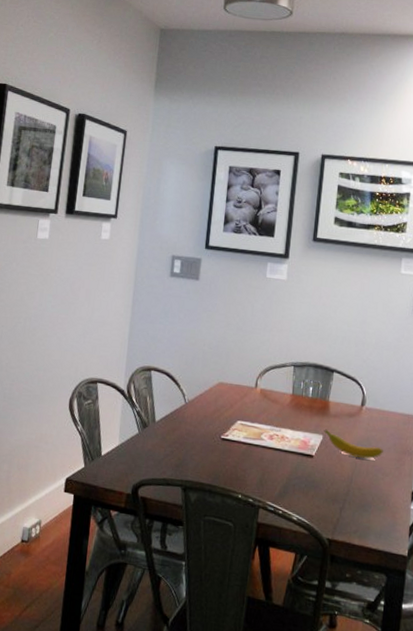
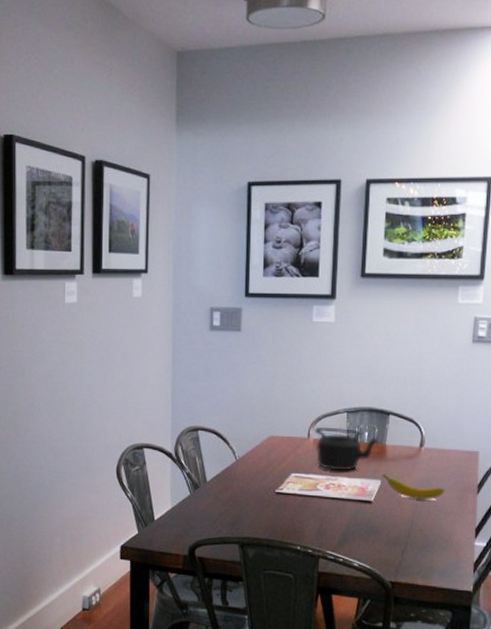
teapot: none [261,377,322,424] -> present [314,426,378,471]

